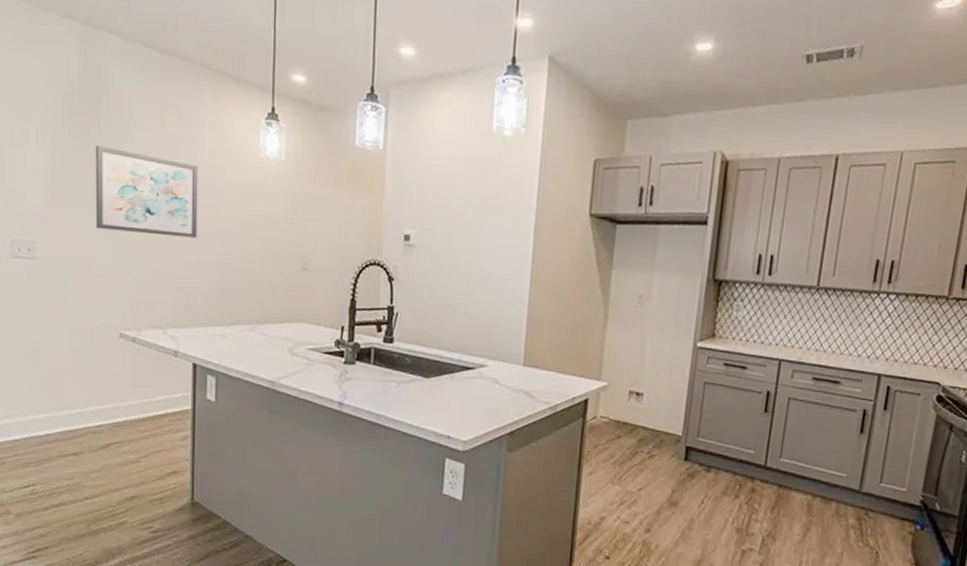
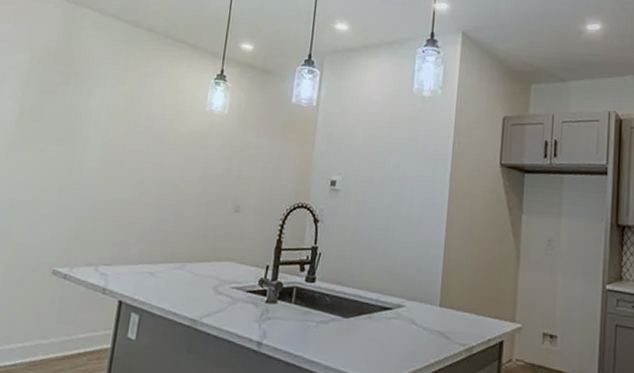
wall art: present [95,145,198,238] -> none [48,98,150,181]

